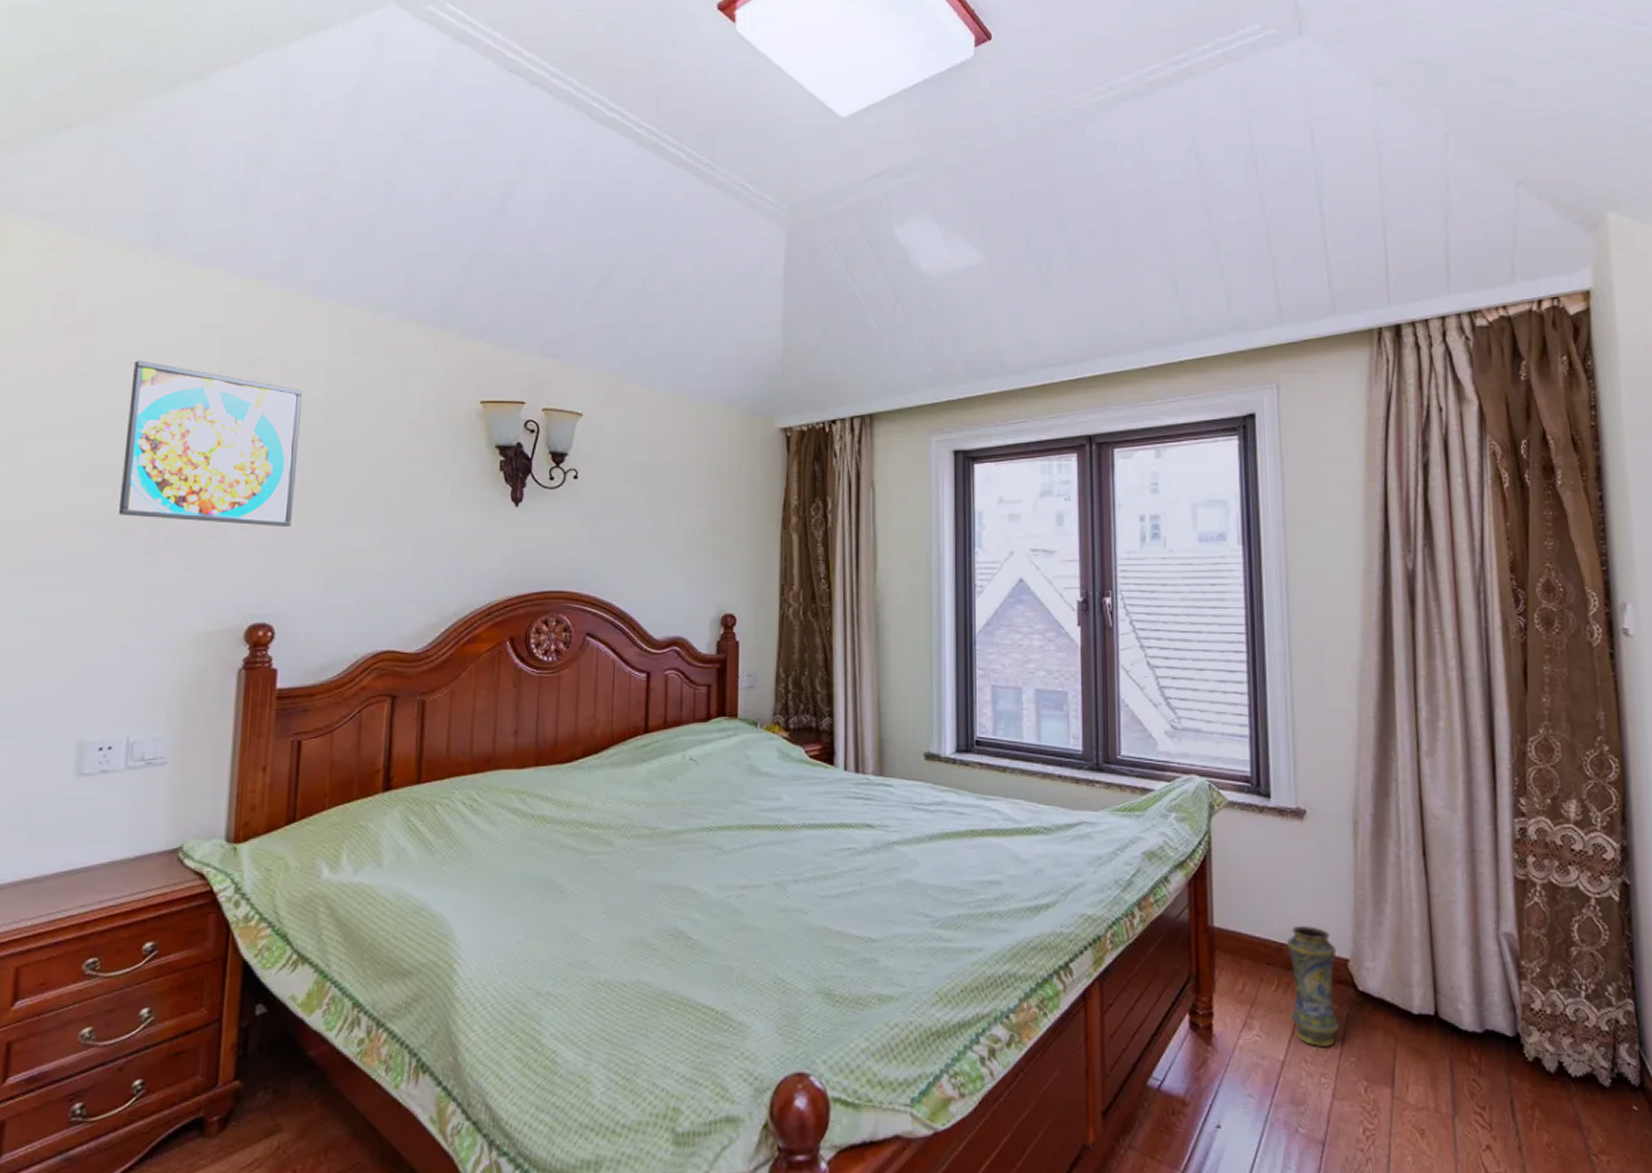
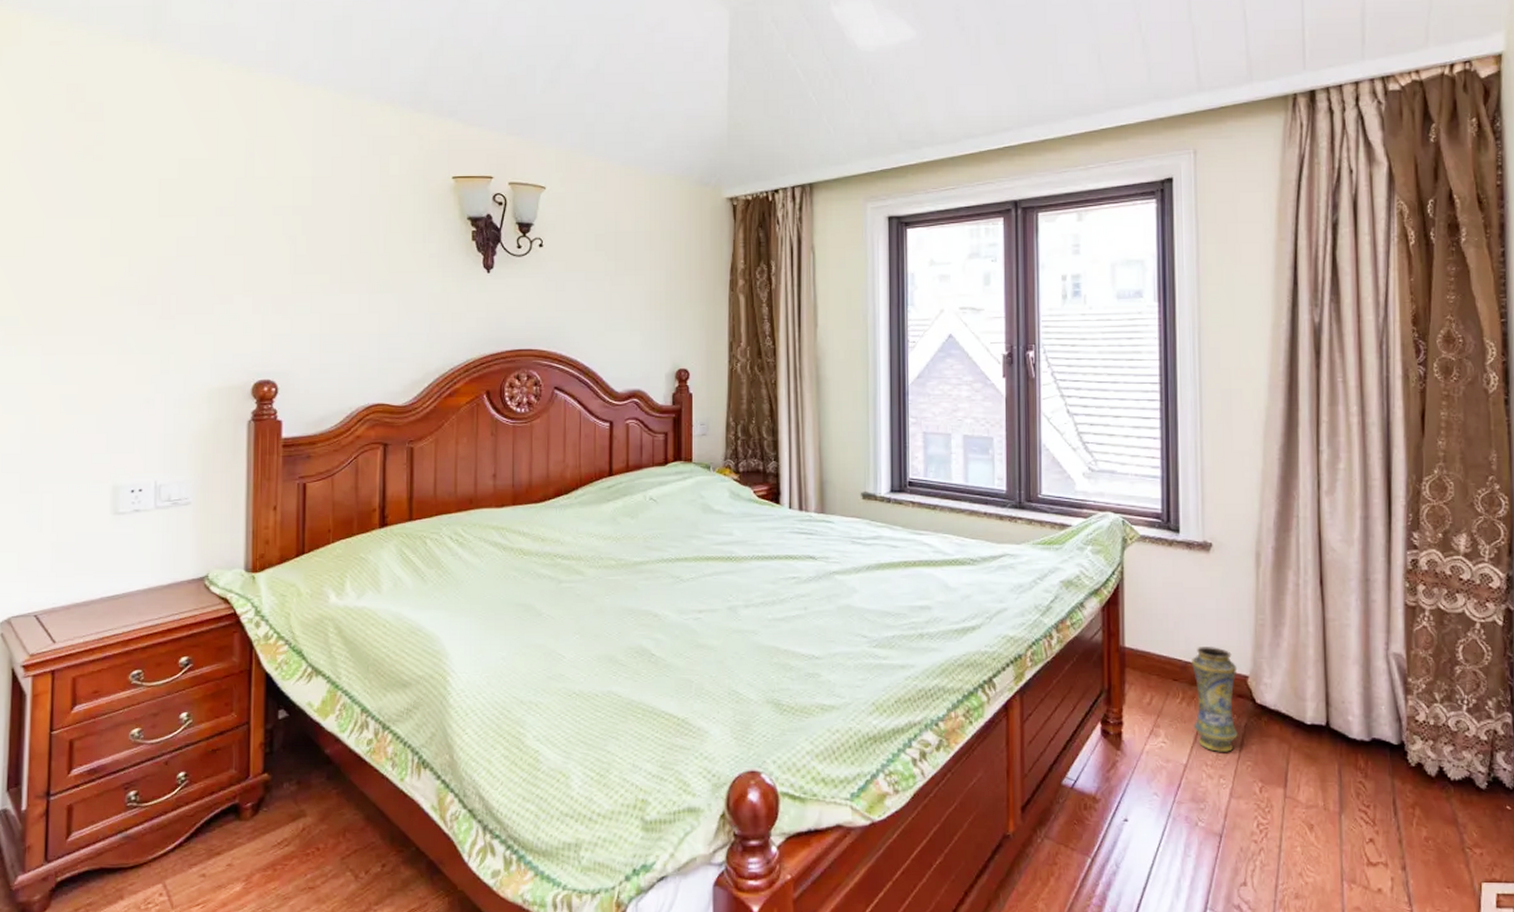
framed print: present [119,360,302,528] -> none [136,143,292,294]

